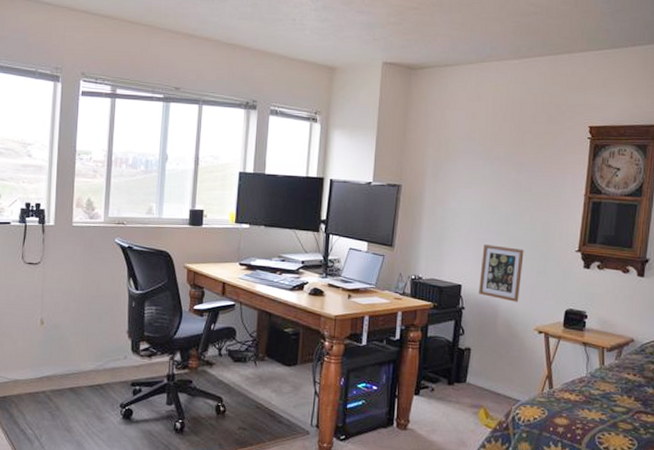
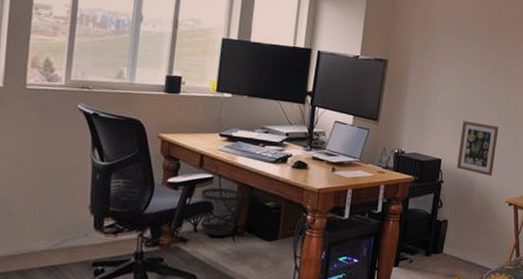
wastebasket: none [224,314,262,361] -> present [201,188,242,236]

